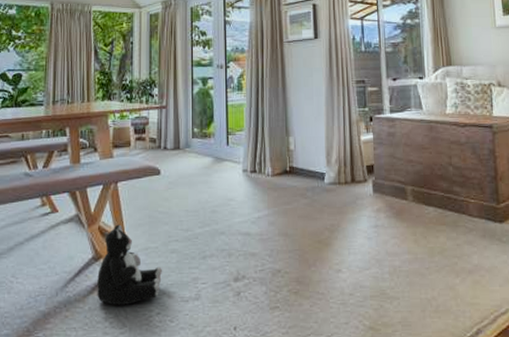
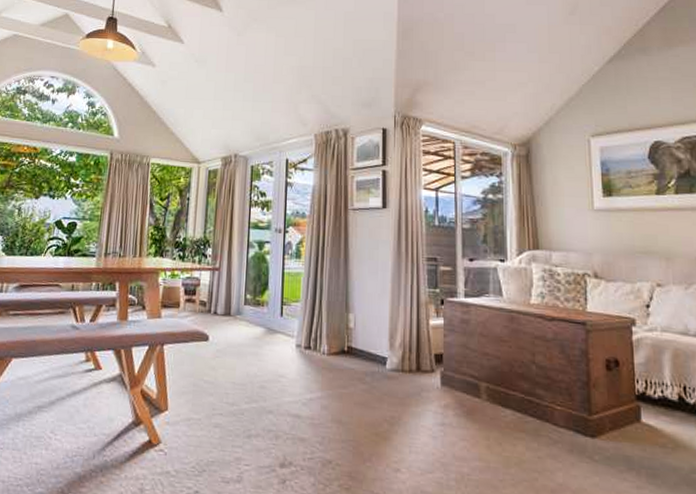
plush toy: present [97,224,163,306] -> none [134,389,205,479]

